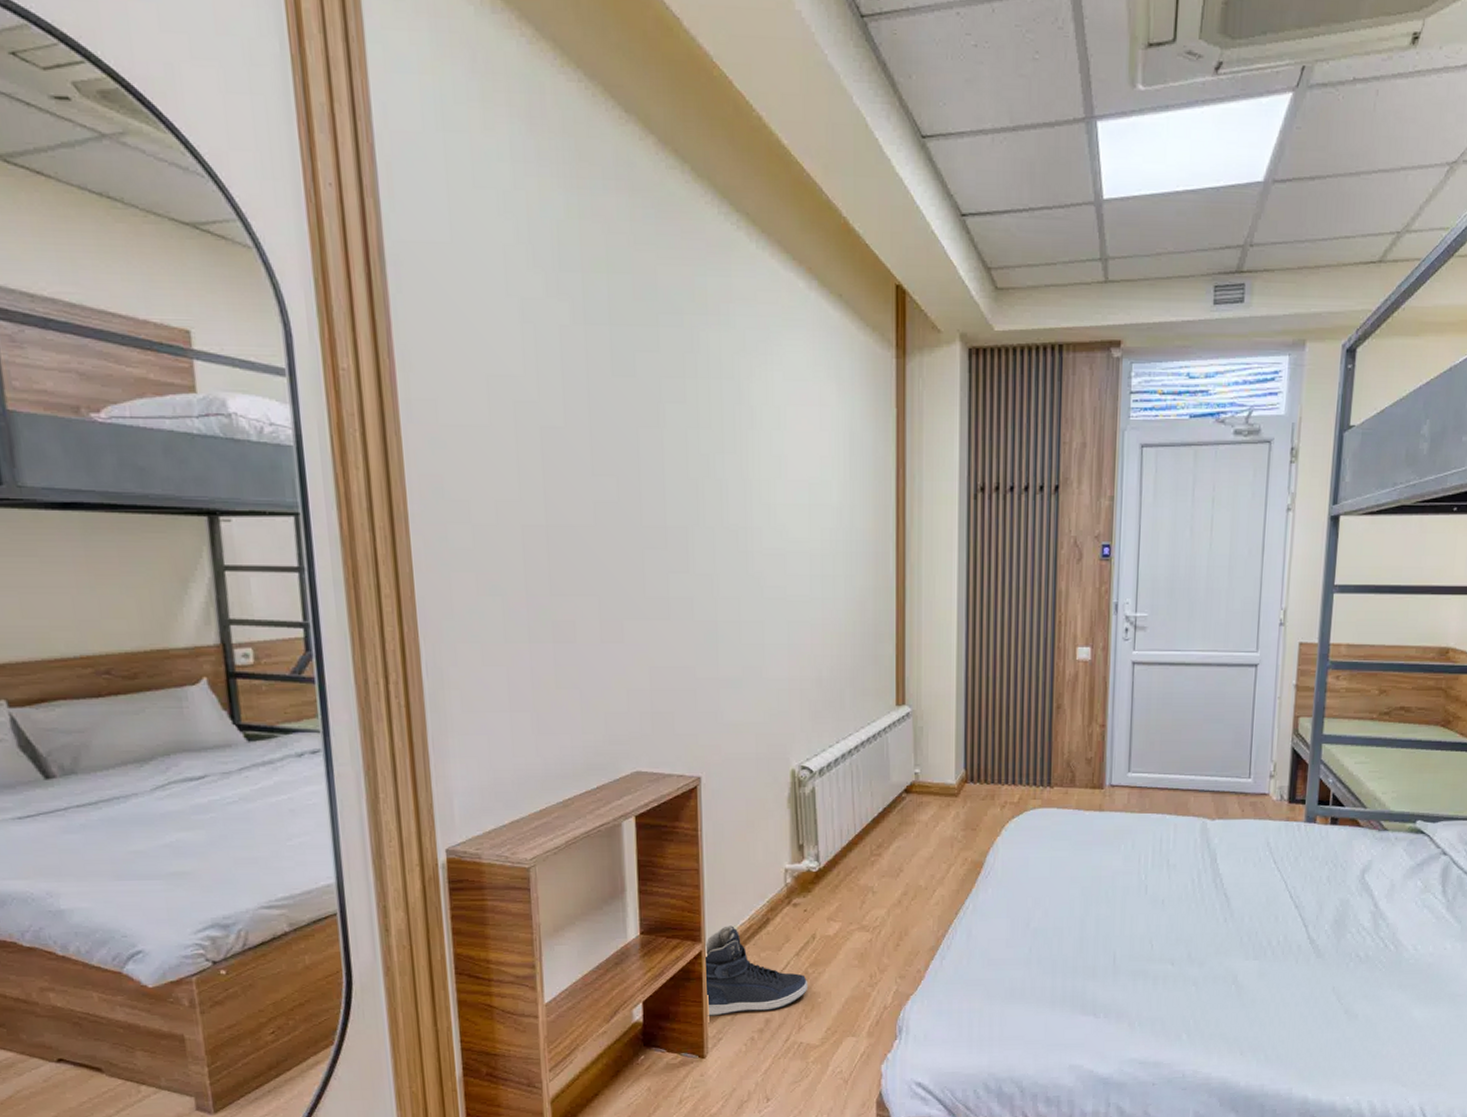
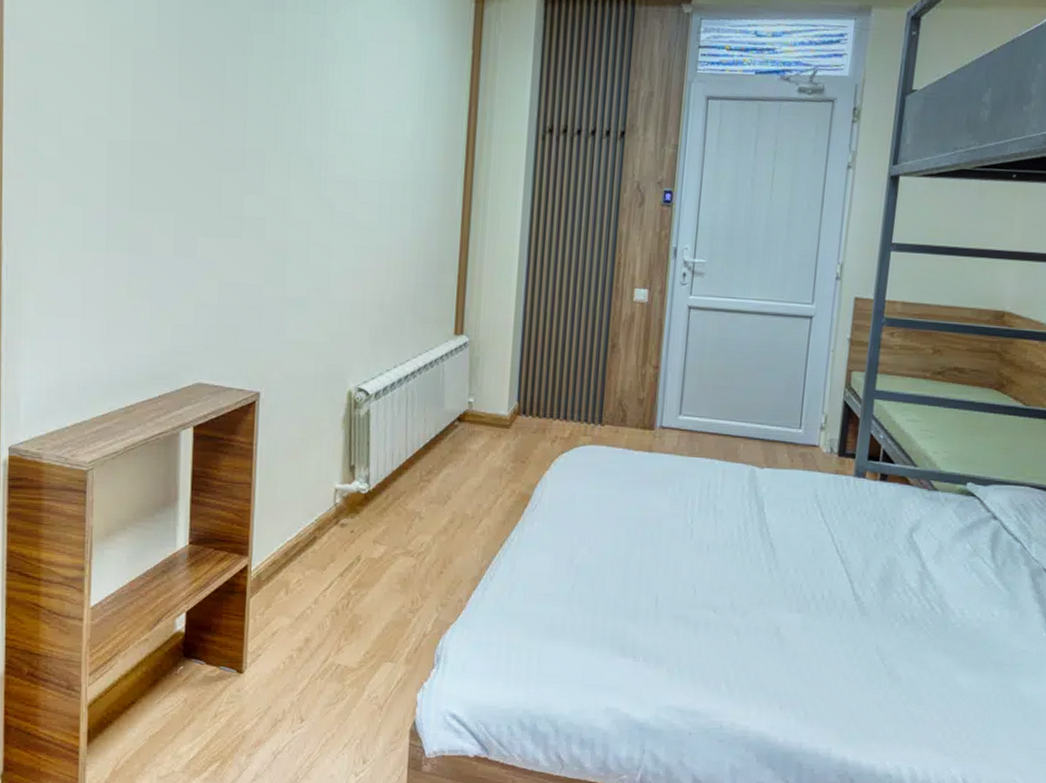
sneaker: present [704,925,809,1016] -> none [248,541,350,632]

